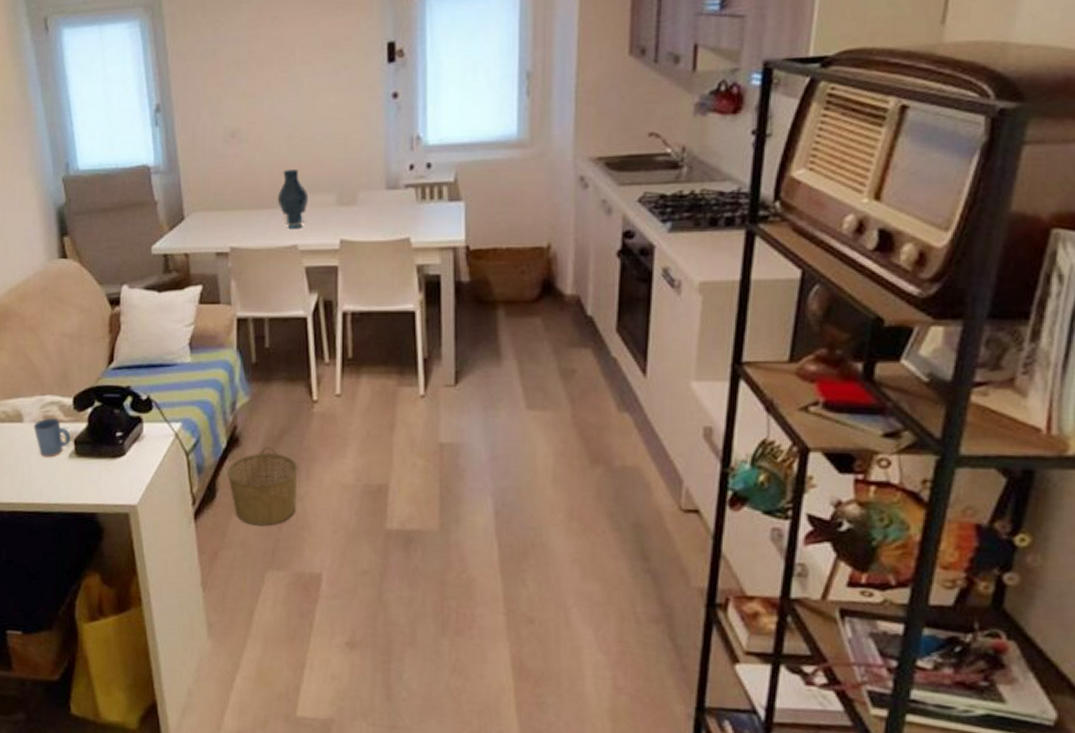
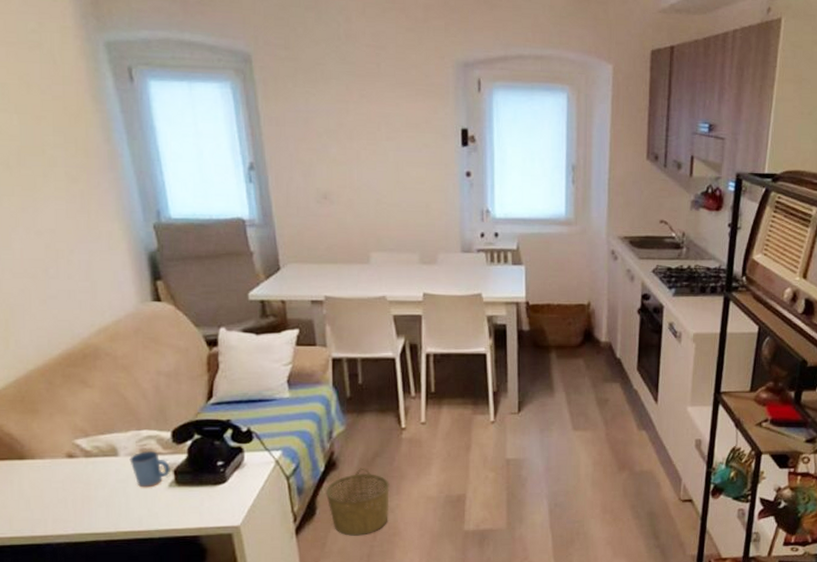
vase: present [277,168,309,228] -> none [367,230,395,282]

